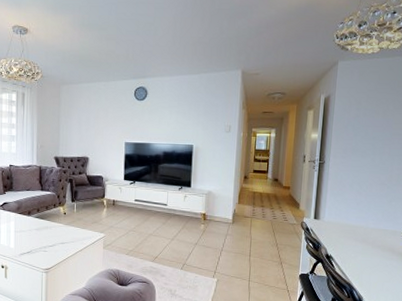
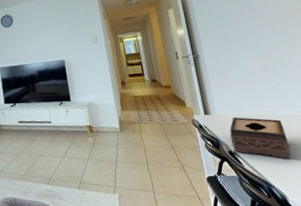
tissue box: none [330,225,381,269] -> present [229,117,291,160]

